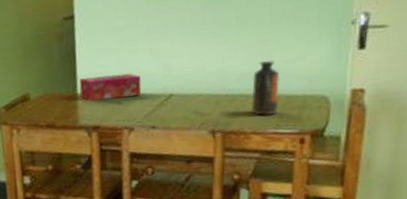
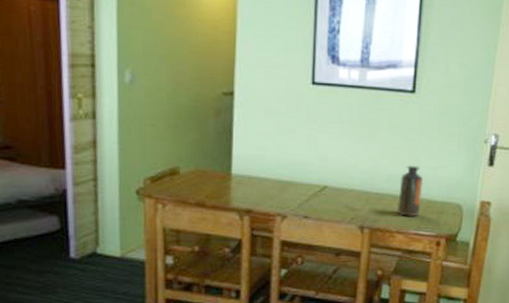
tissue box: present [79,73,142,101] -> none [234,159,297,183]

